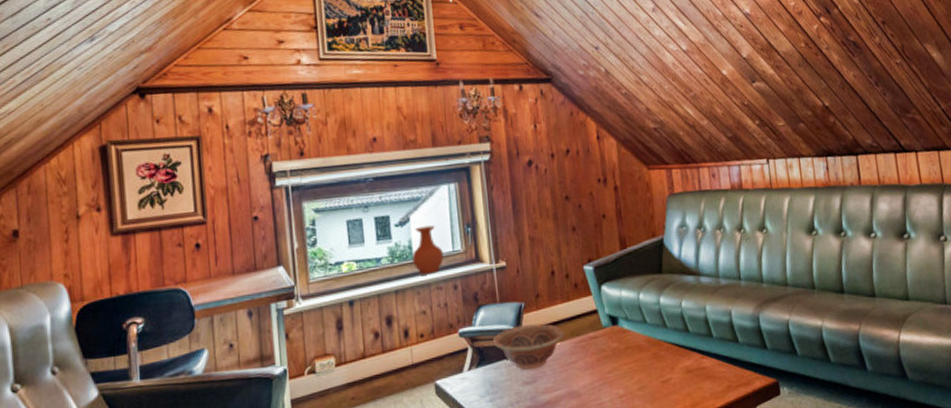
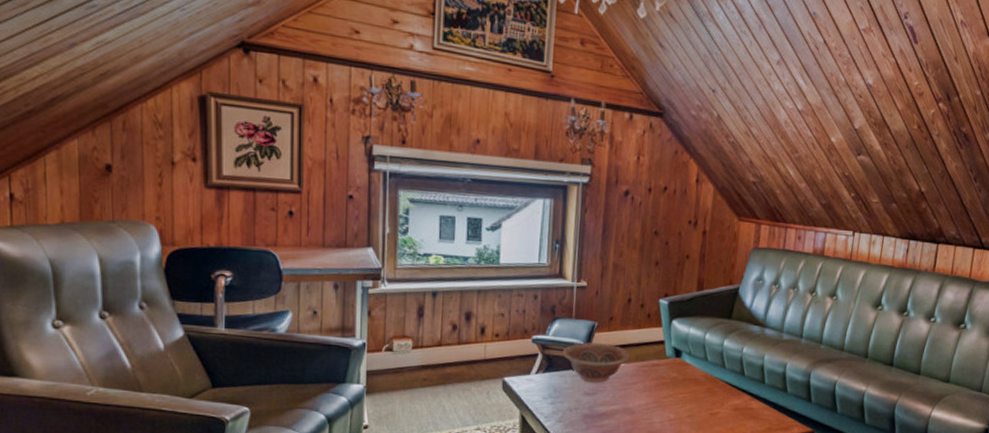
vase: present [412,225,444,275] -> none [498,234,529,281]

